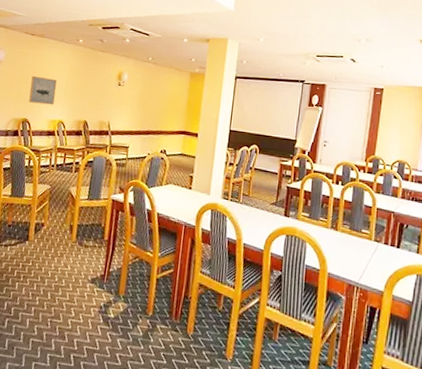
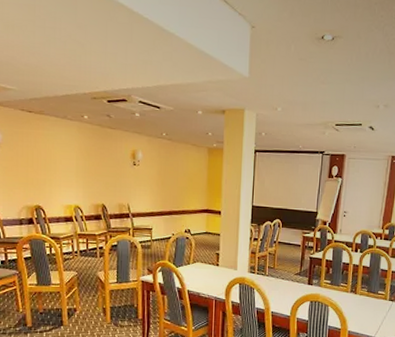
wall art: present [28,75,57,105] -> none [37,158,68,190]

